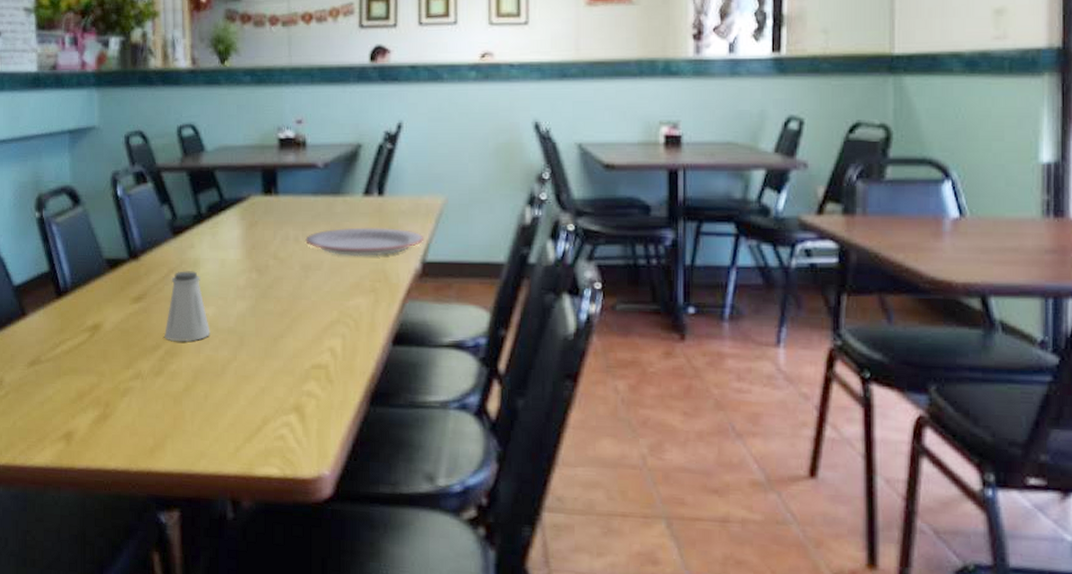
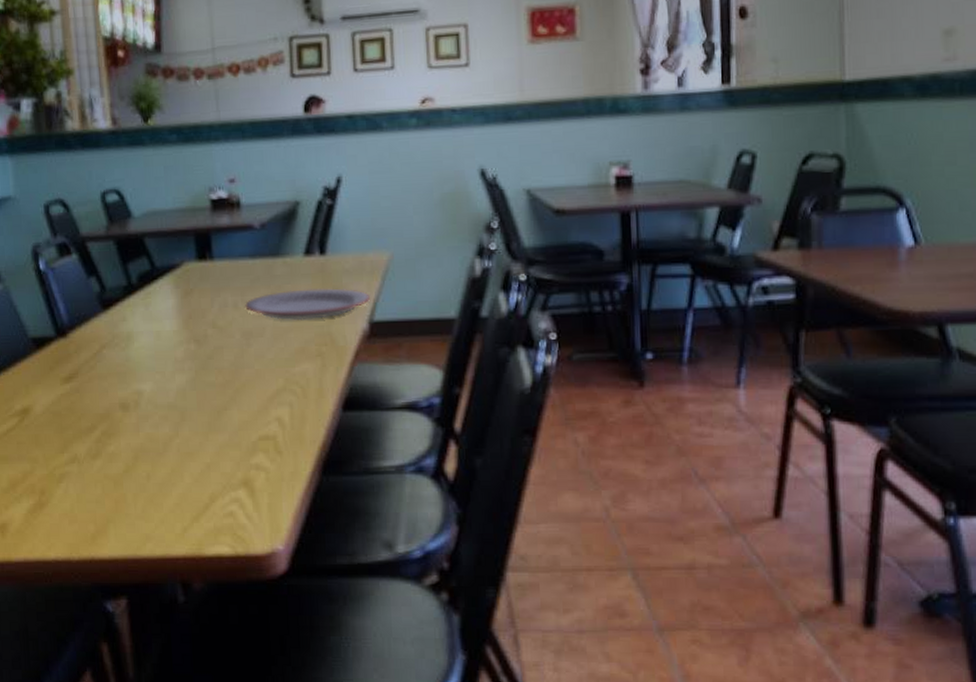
saltshaker: present [165,271,210,342] -> none [100,345,149,422]

